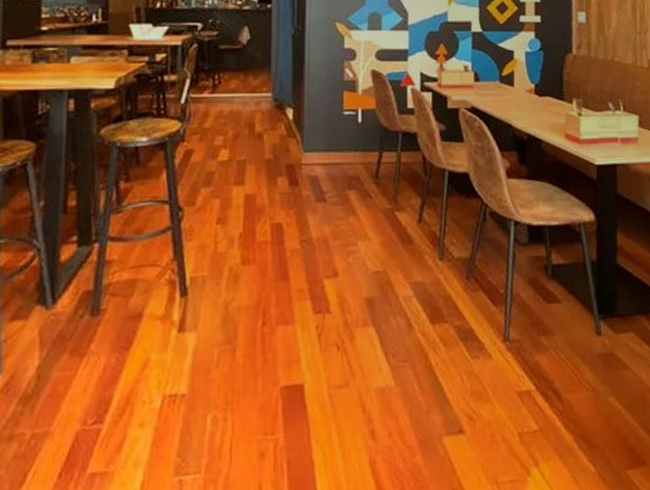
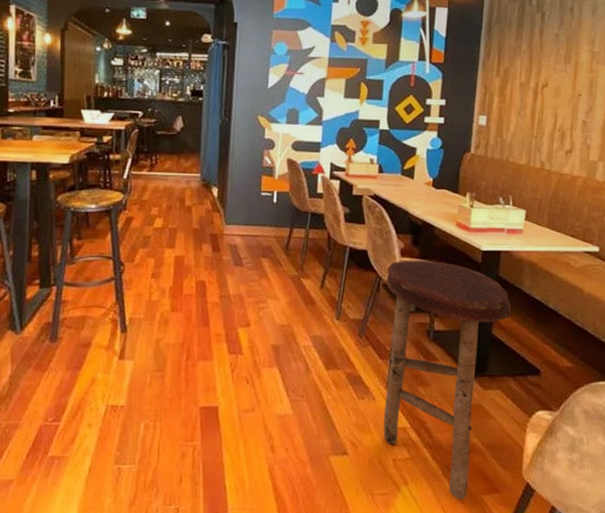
stool: none [492,180,635,479] -> present [383,260,511,500]

